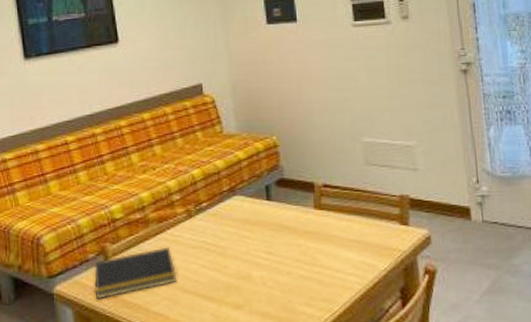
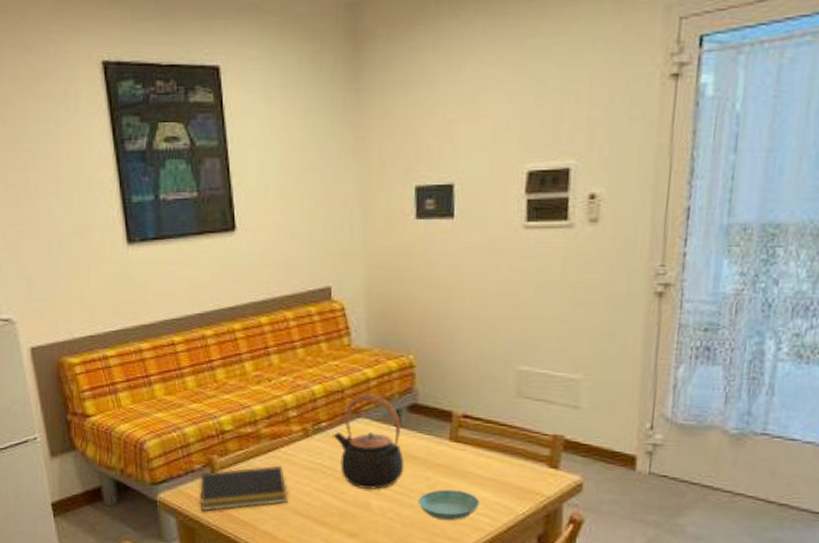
teapot: none [213,173,278,261] -> present [333,393,405,489]
saucer: none [293,254,347,284] -> present [417,489,480,521]

